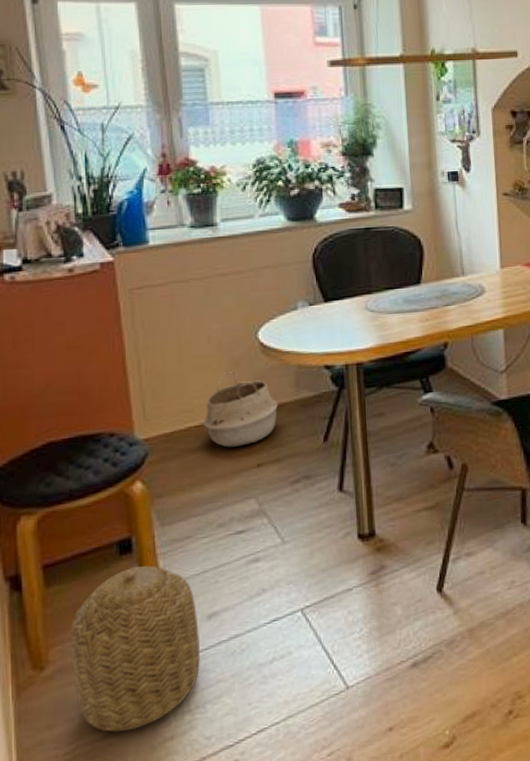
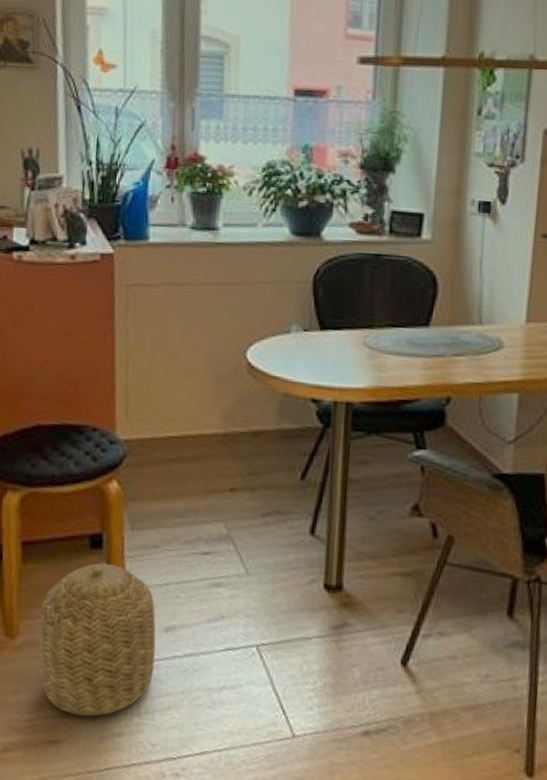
woven basket: present [203,371,278,448] -> none [182,387,259,466]

